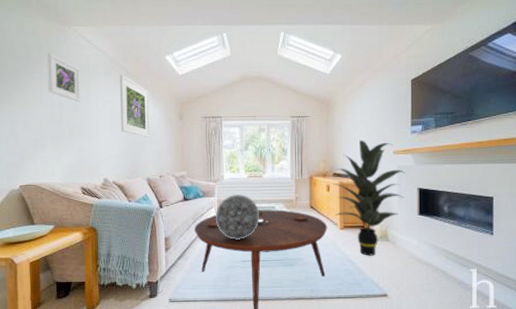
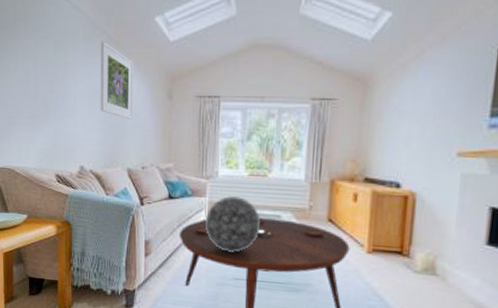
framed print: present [47,53,82,102] -> none [23,15,58,74]
indoor plant: present [334,140,405,256] -> none [362,135,472,293]

